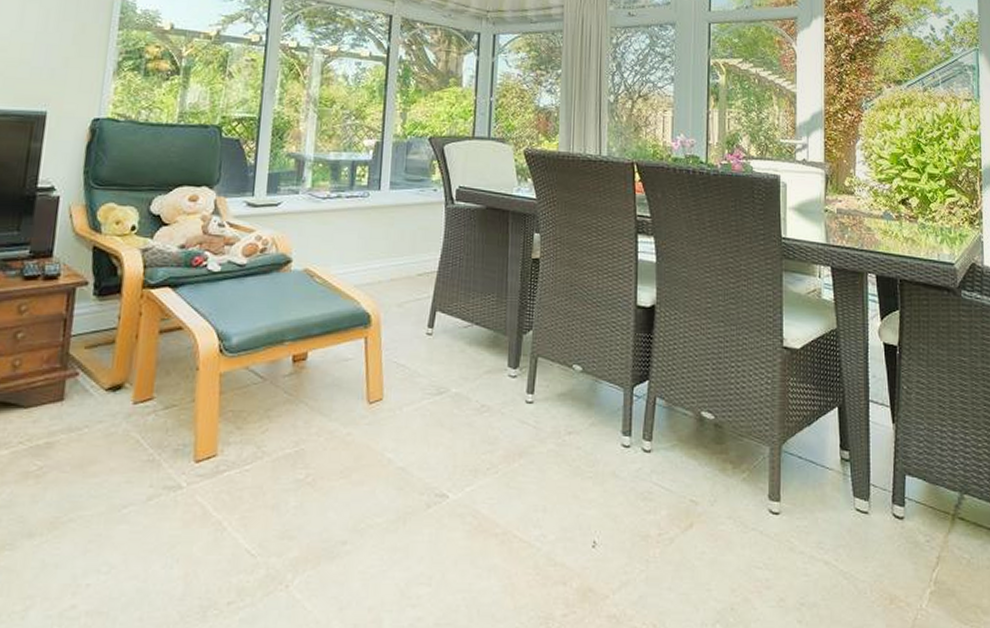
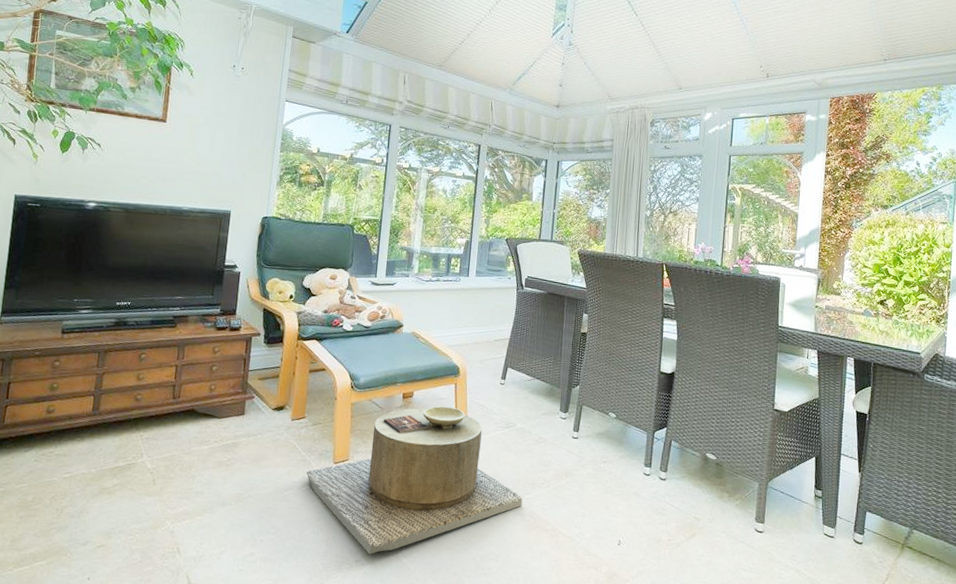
side table: none [154,370,461,592] -> present [306,406,523,555]

